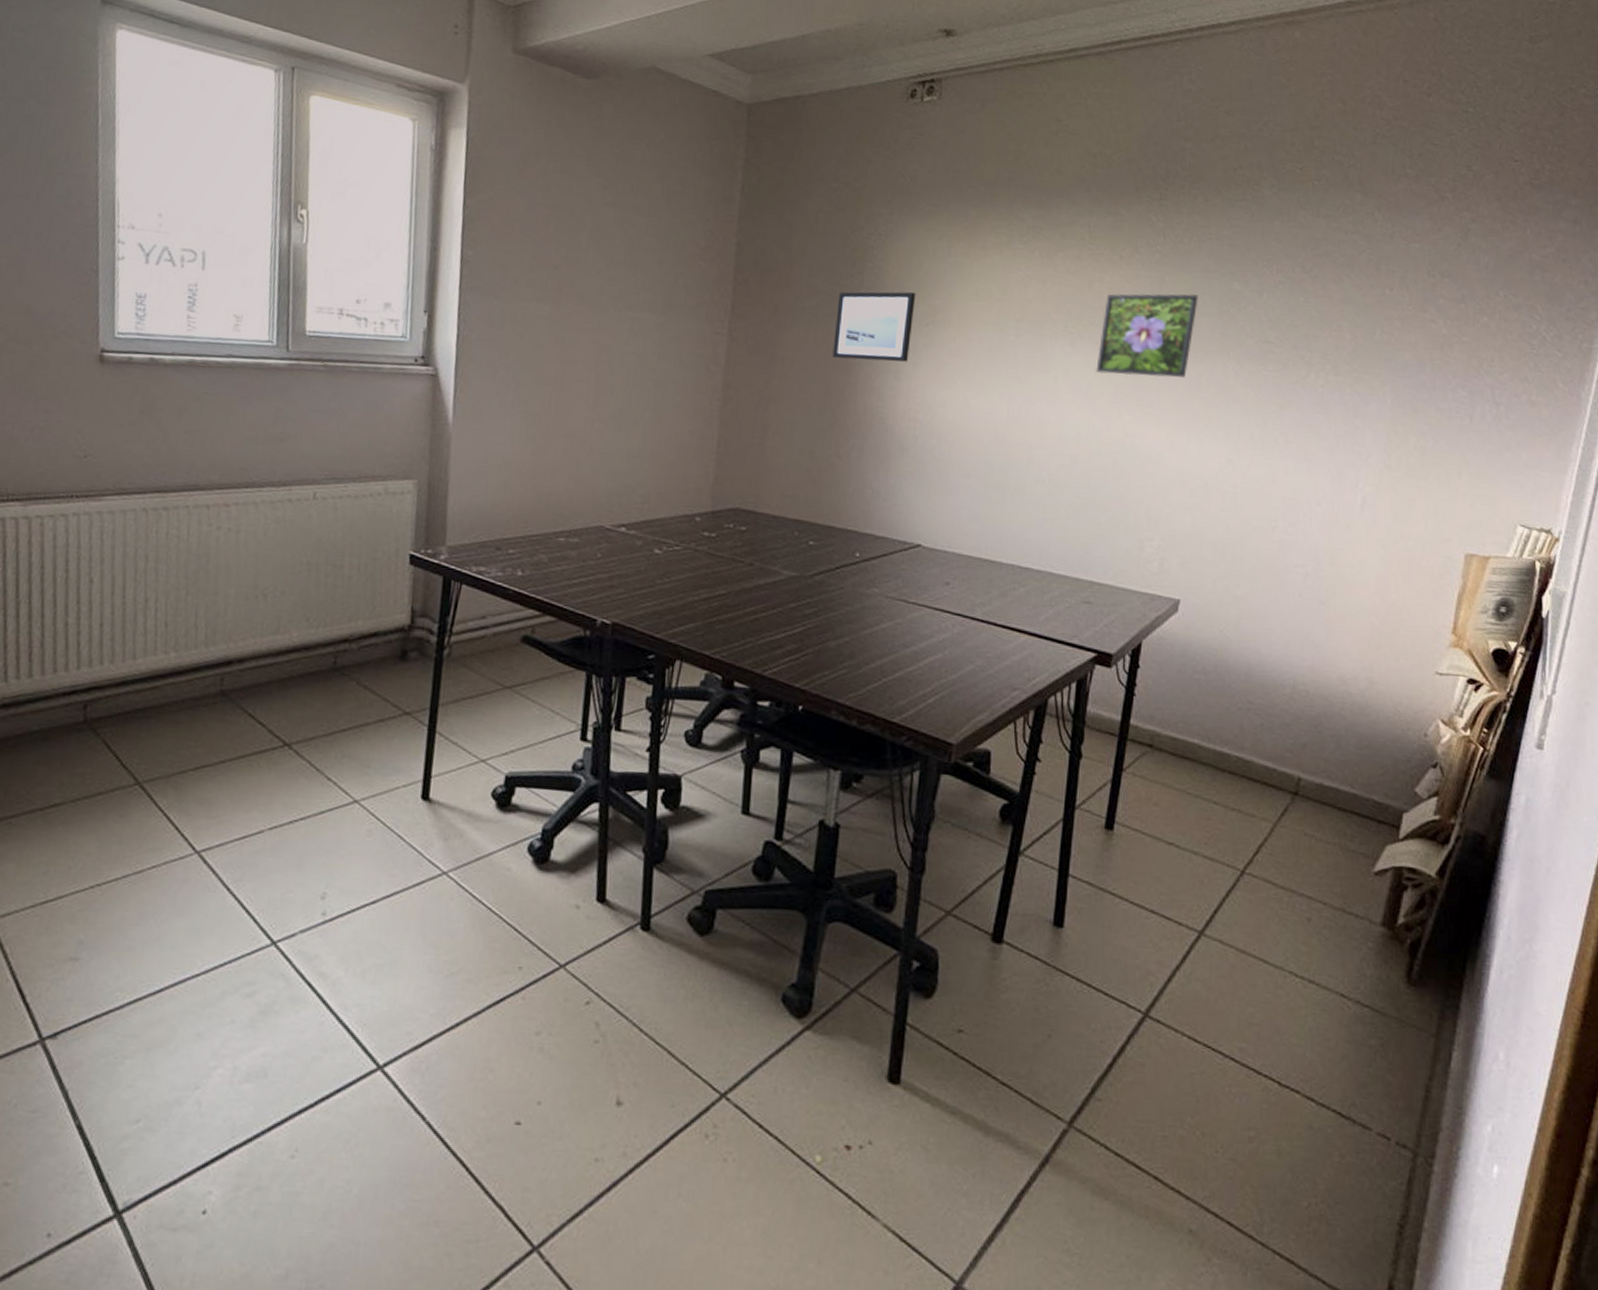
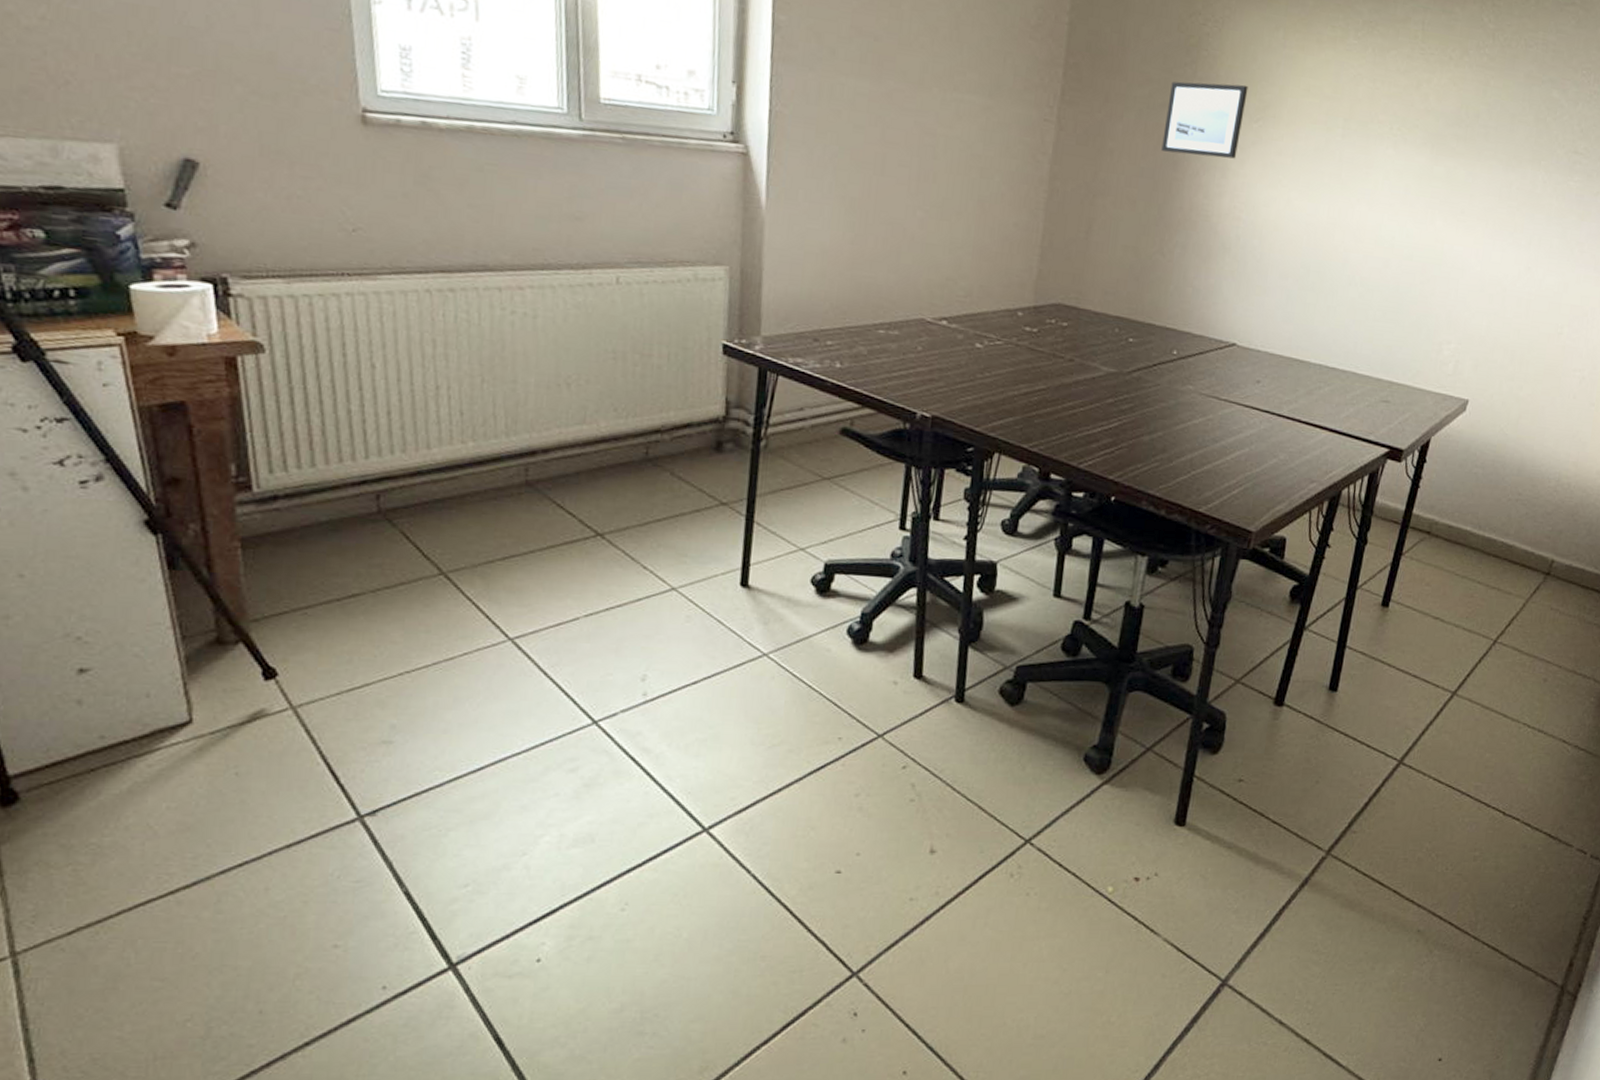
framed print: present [1096,293,1198,379] -> none [1415,97,1519,186]

